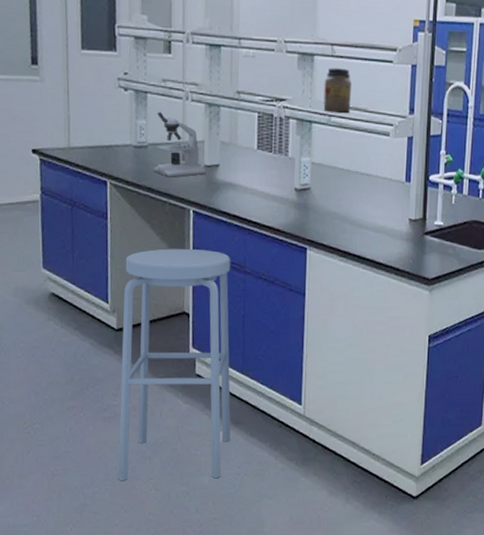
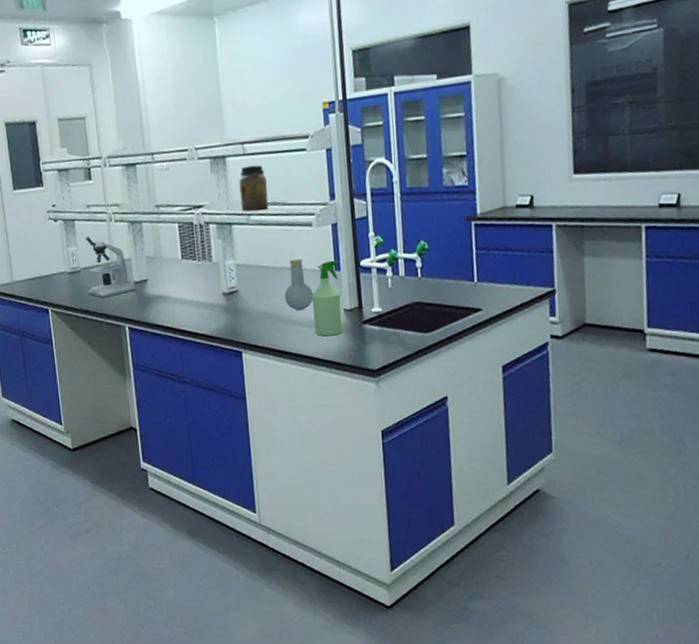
stool: present [118,248,231,482] -> none [72,364,190,597]
flask: none [355,166,382,216] -> present [285,259,313,311]
spray bottle: none [379,171,409,243] -> present [311,260,343,337]

